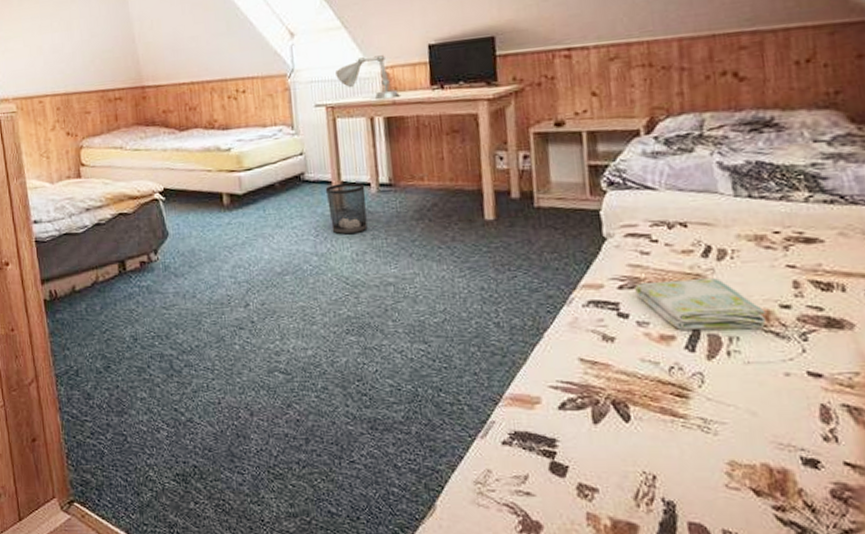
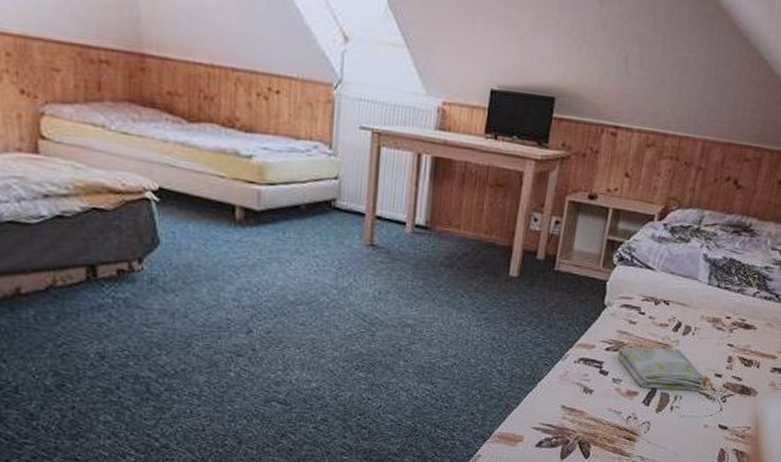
waste bin: present [325,182,368,235] -> none [356,217,400,272]
desk lamp: present [336,55,401,100] -> none [389,85,454,139]

